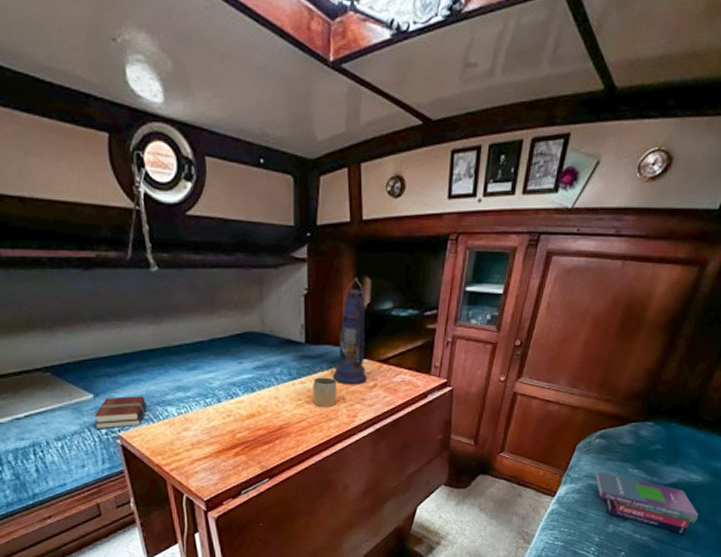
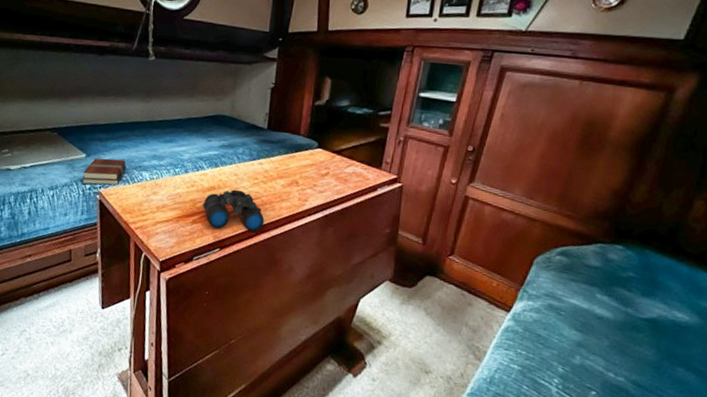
binoculars: none [242,414,313,458] -> present [202,189,264,232]
mug: present [313,377,337,408] -> none [268,160,292,190]
lantern: present [333,278,367,386] -> none [289,77,326,173]
books: present [595,471,699,535] -> none [557,291,689,384]

